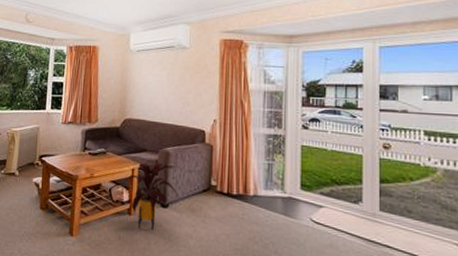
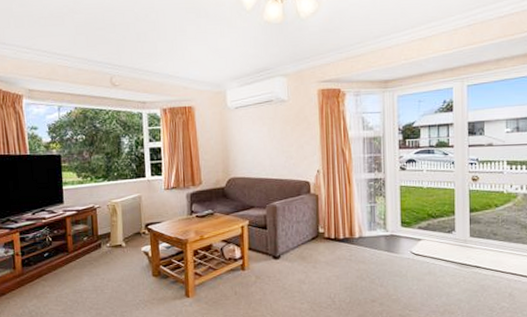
house plant: present [122,162,178,230] -> none [233,217,288,282]

